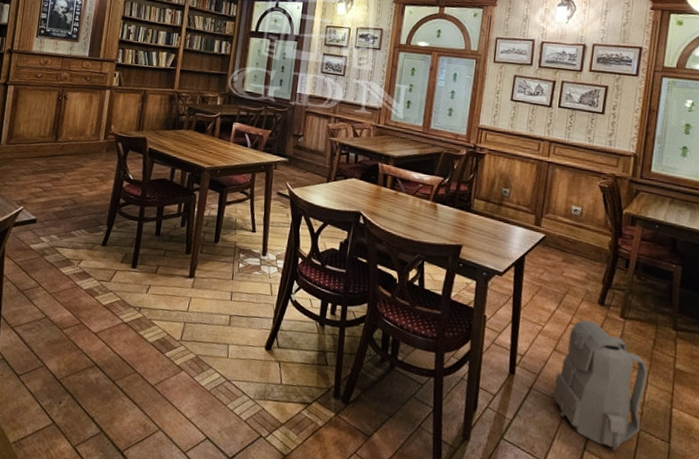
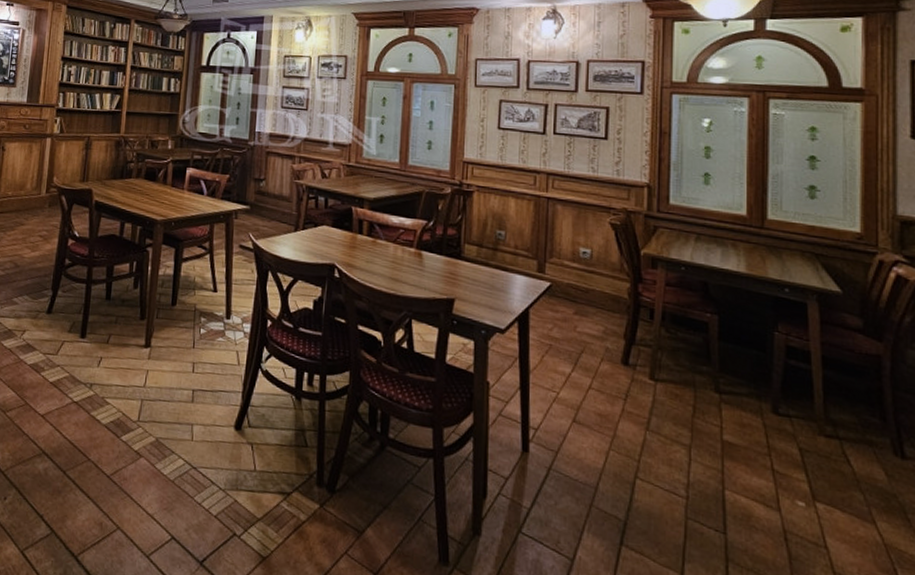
backpack: present [553,320,648,451] -> none [578,383,690,546]

